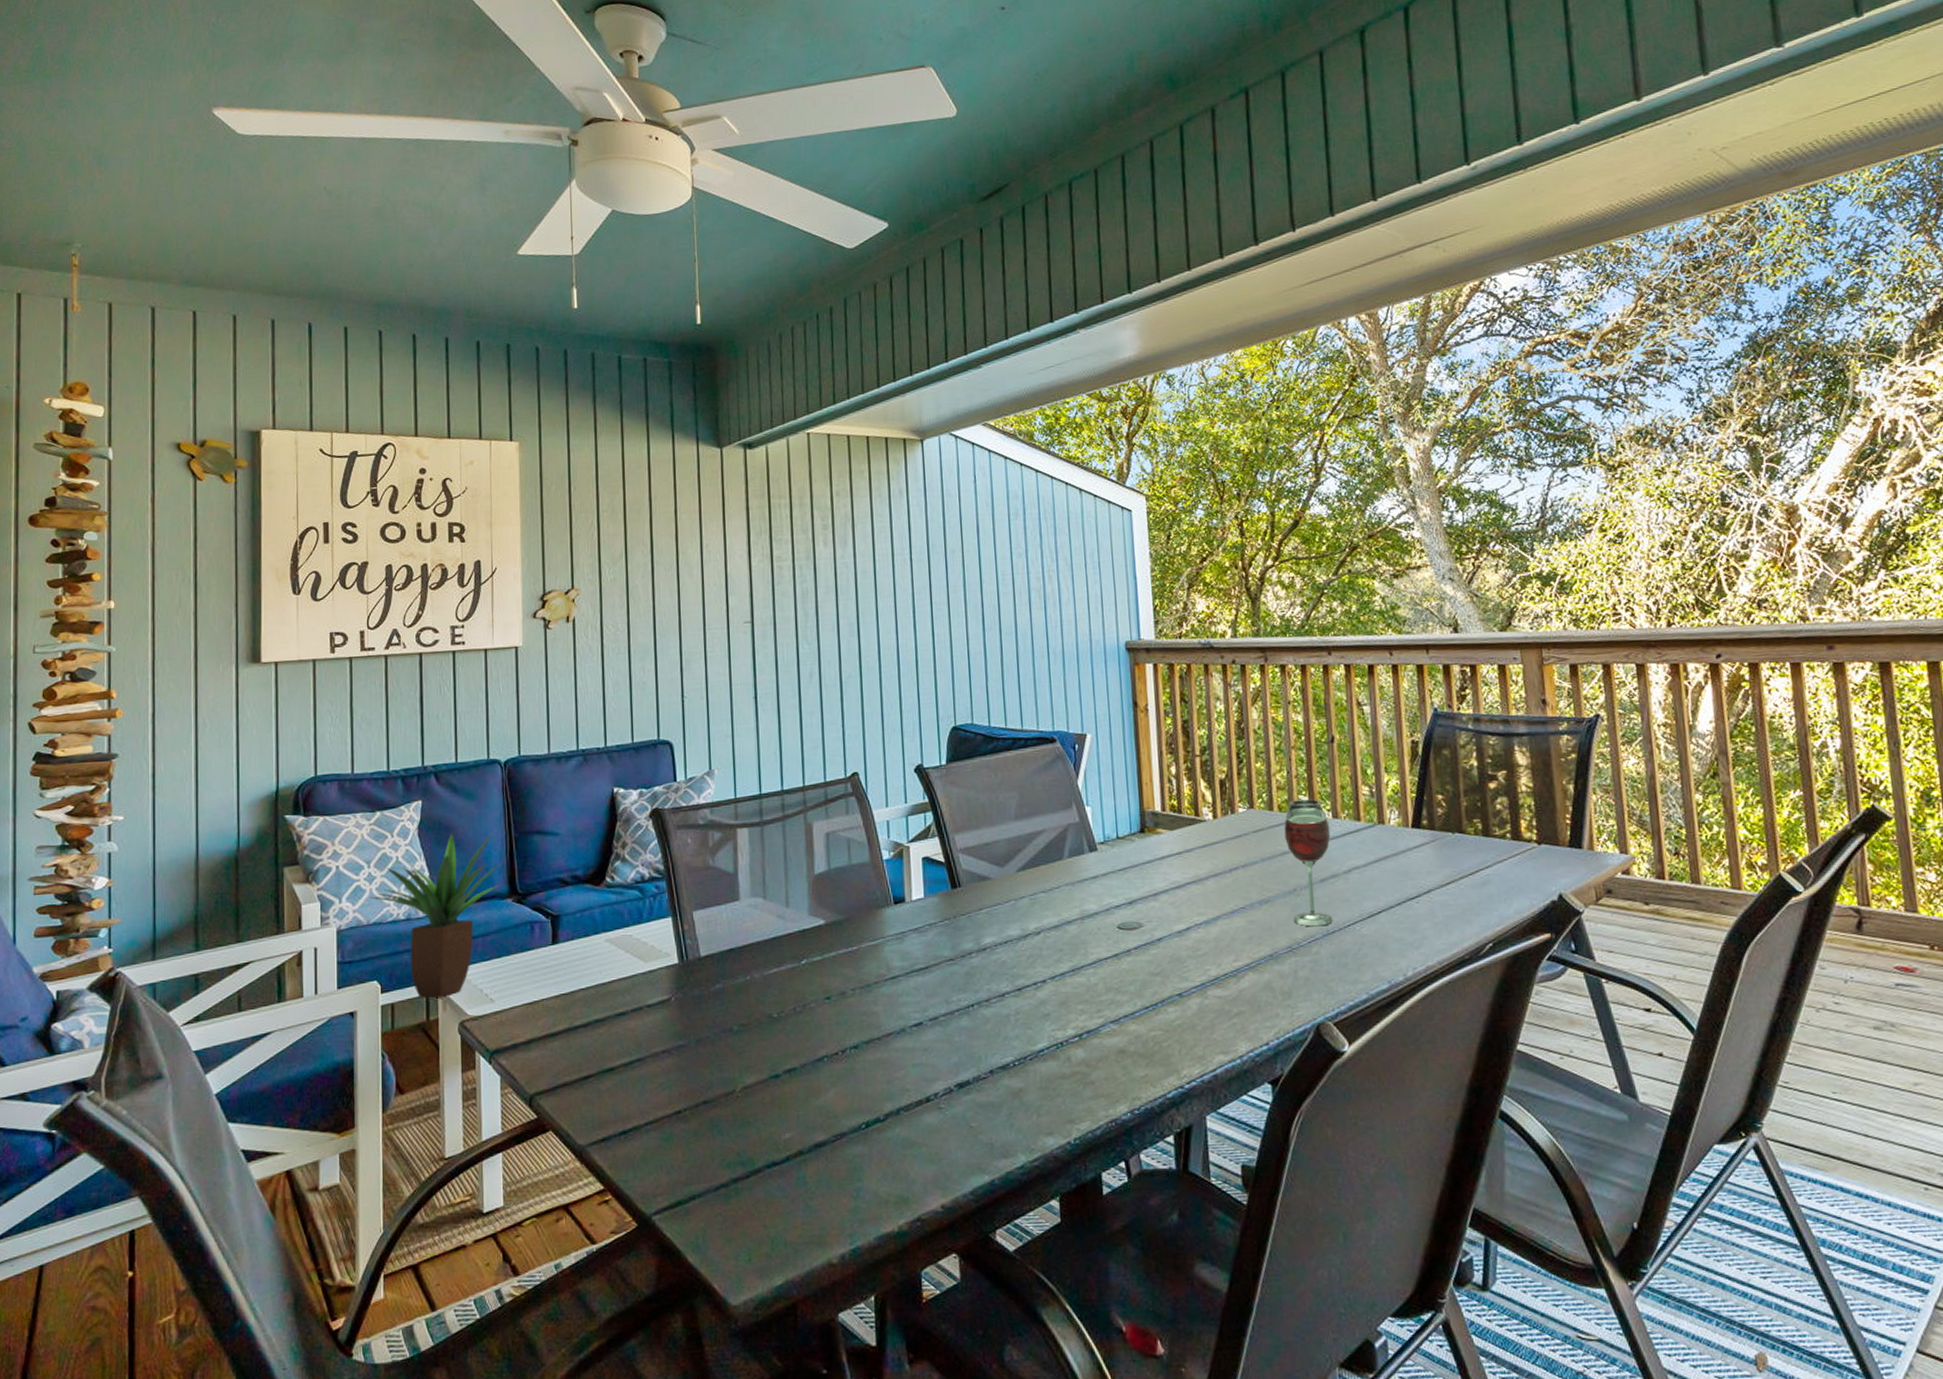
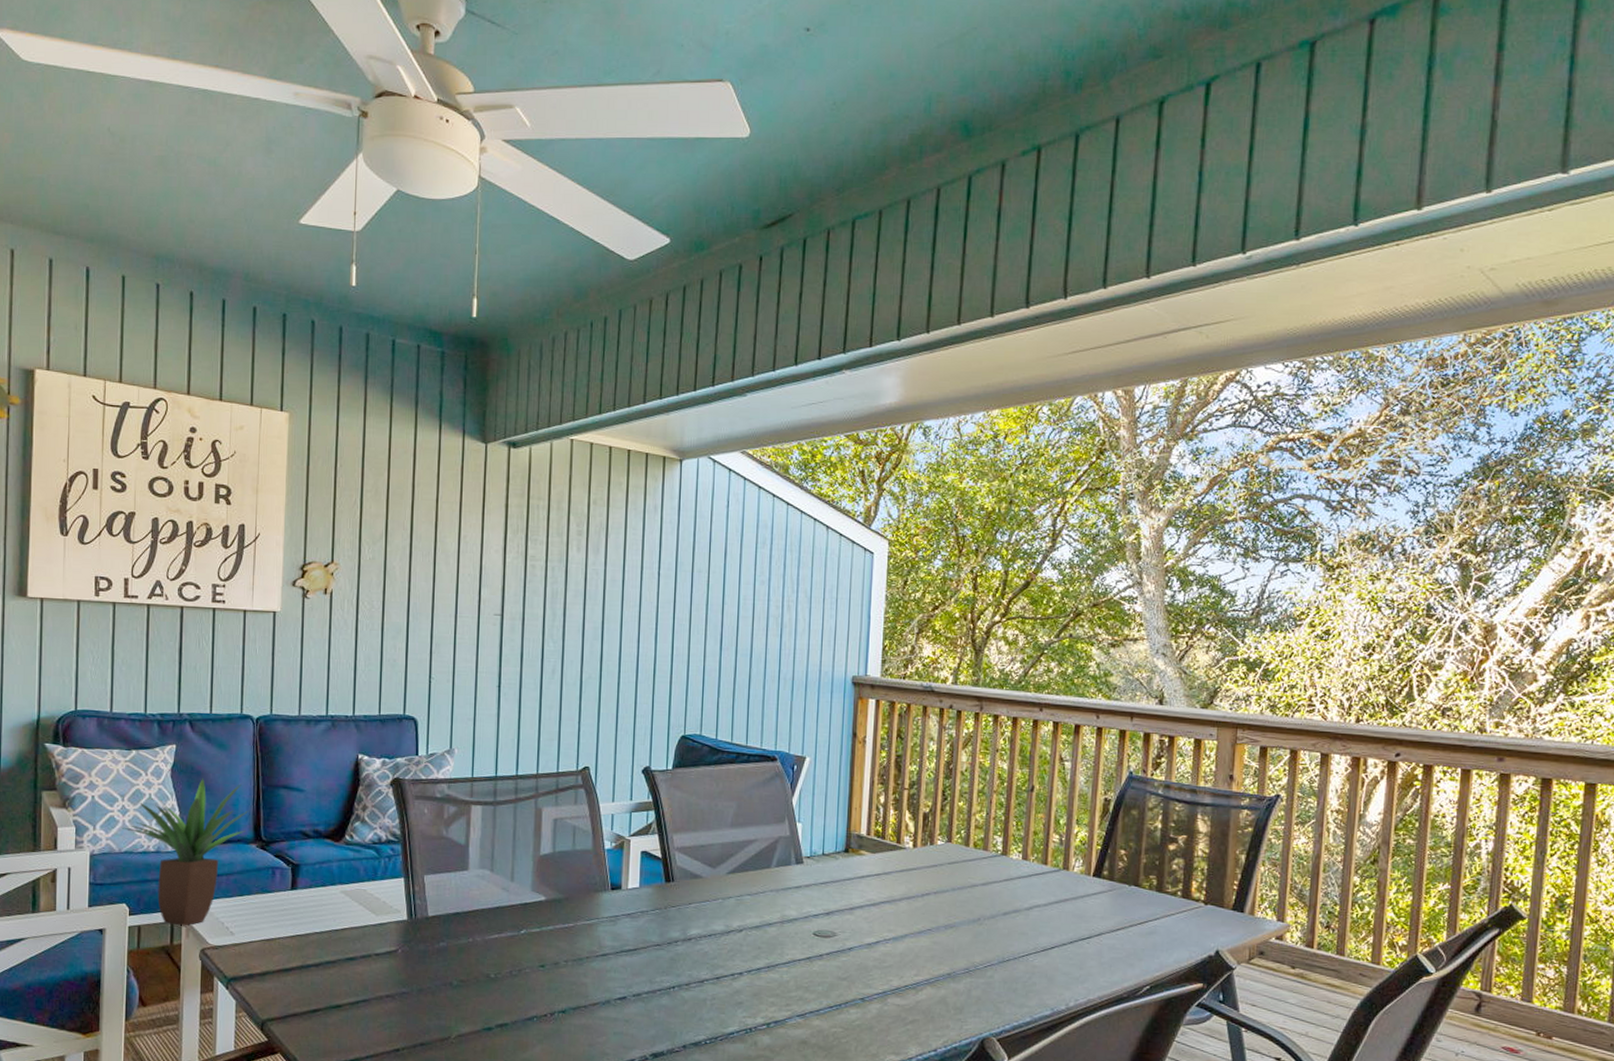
wineglass: present [1284,799,1333,927] -> none [974,839,1019,954]

